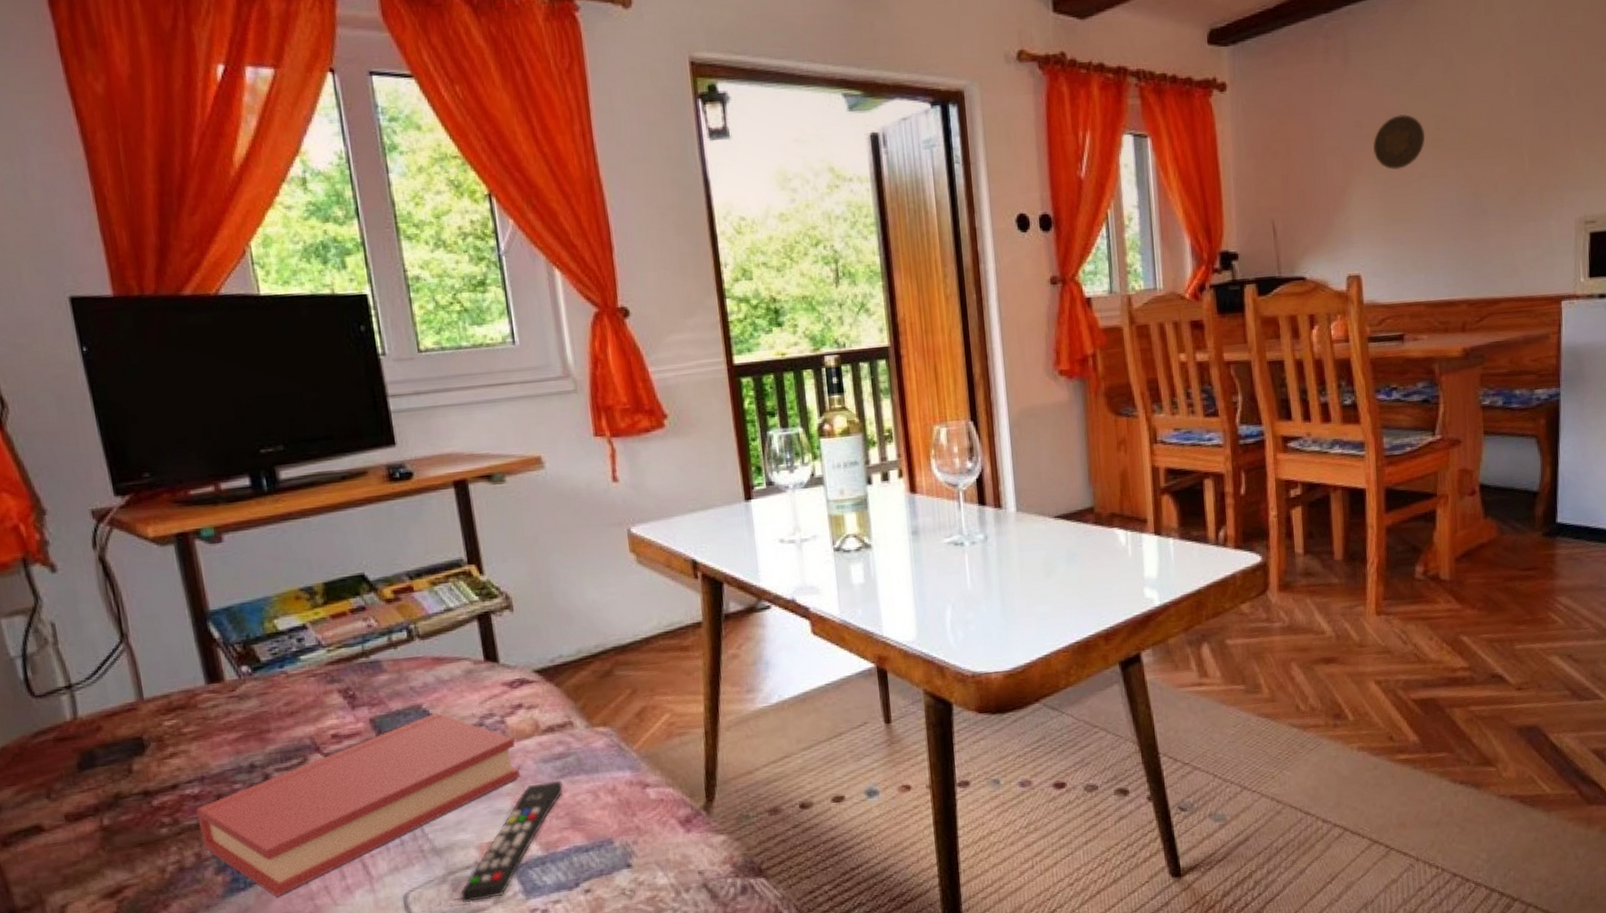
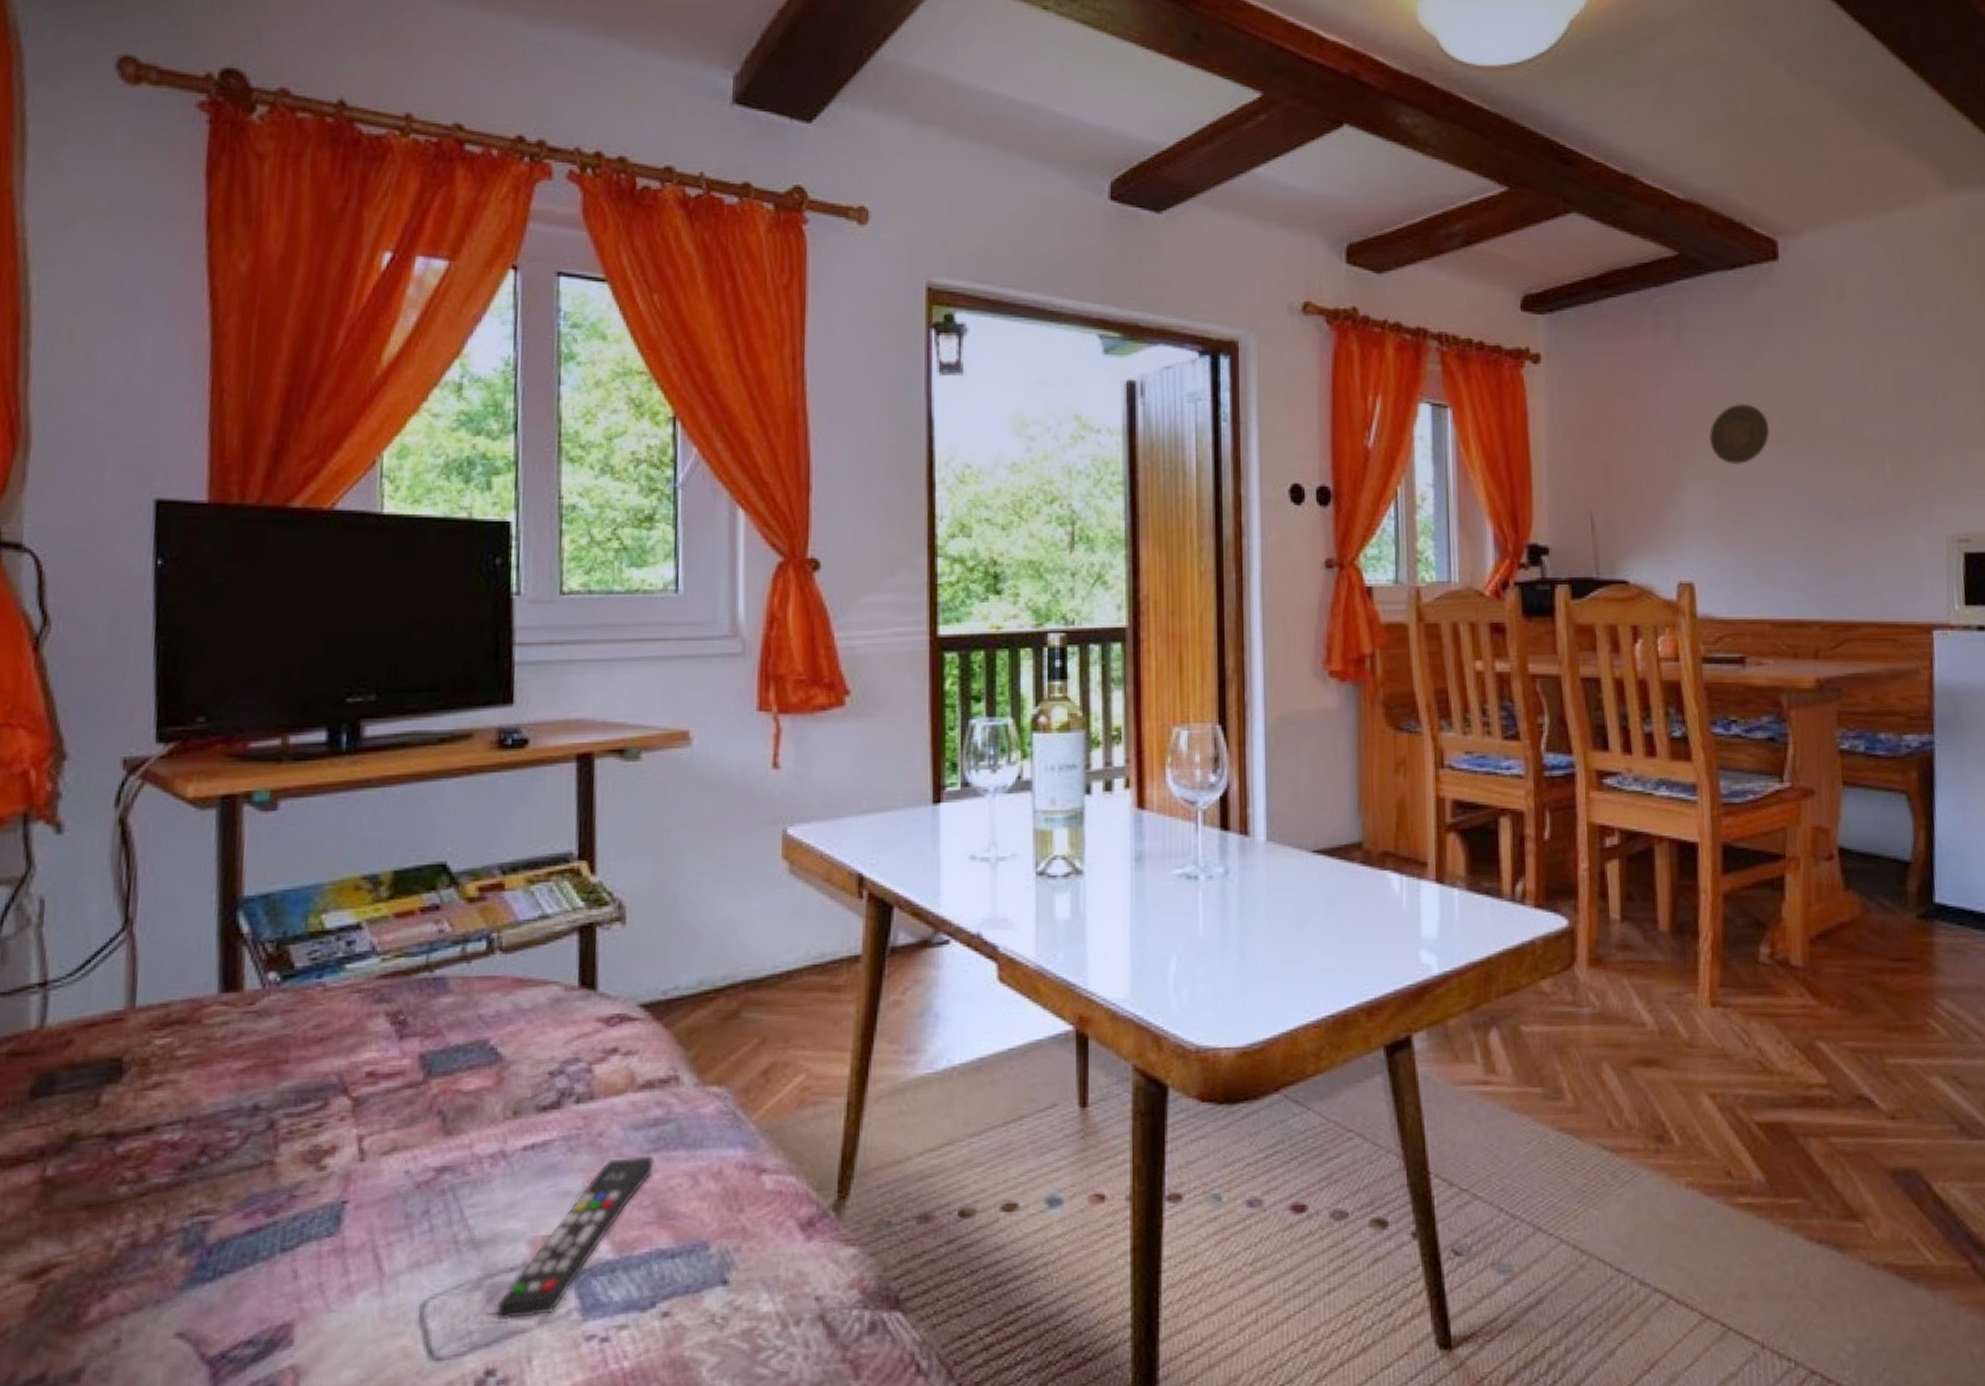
hardback book: present [196,713,520,898] -> none [169,1052,600,1295]

